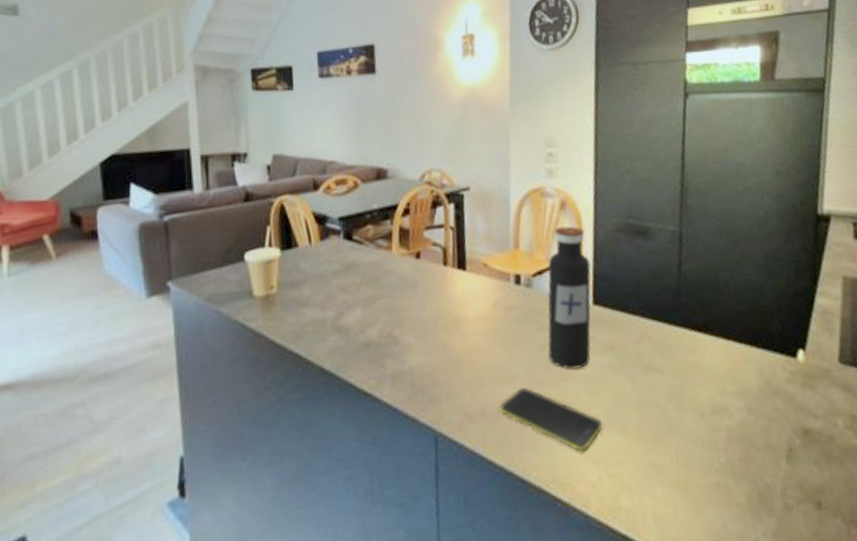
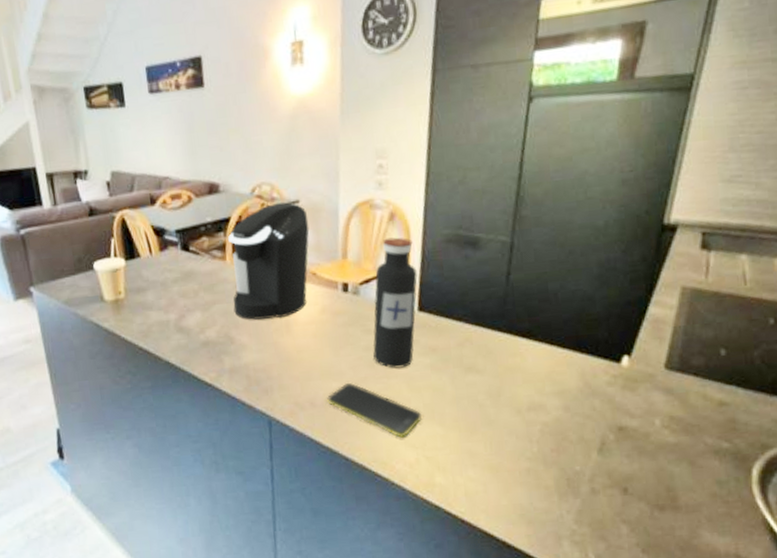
coffee maker: none [394,189,480,317] -> present [227,202,310,320]

